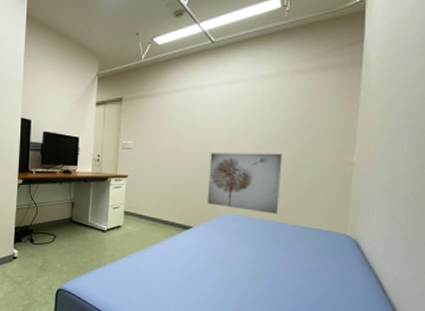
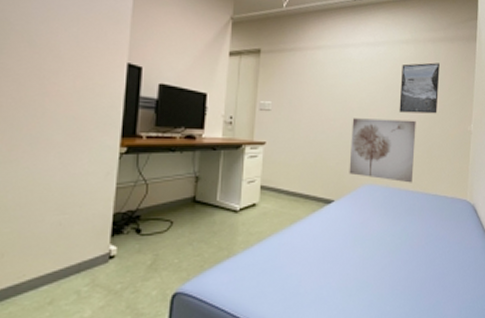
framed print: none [262,94,312,146] -> present [399,62,440,114]

